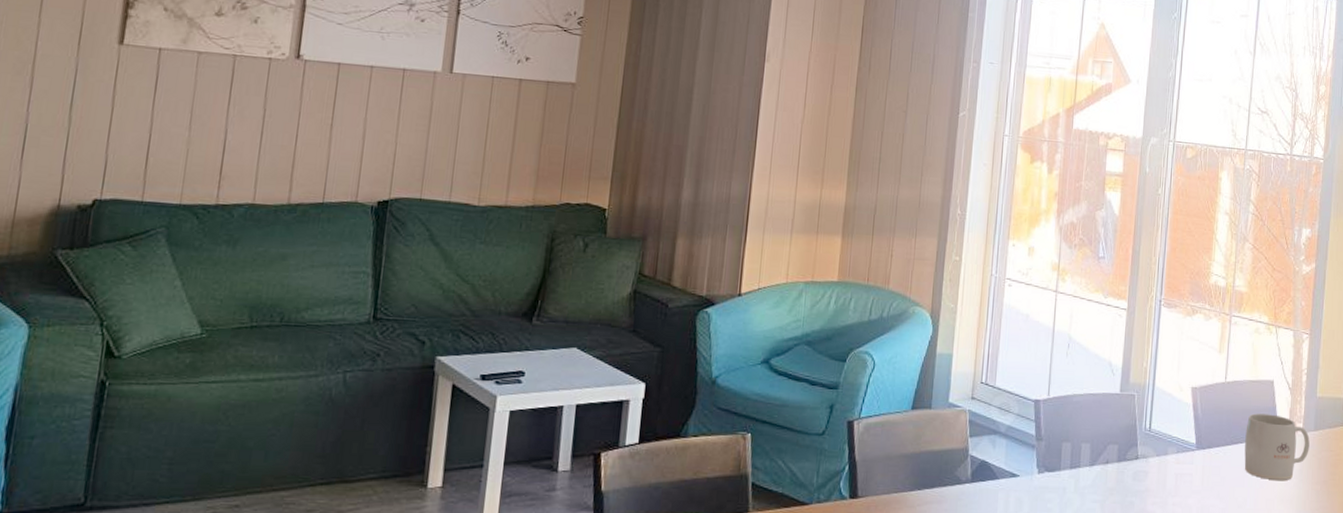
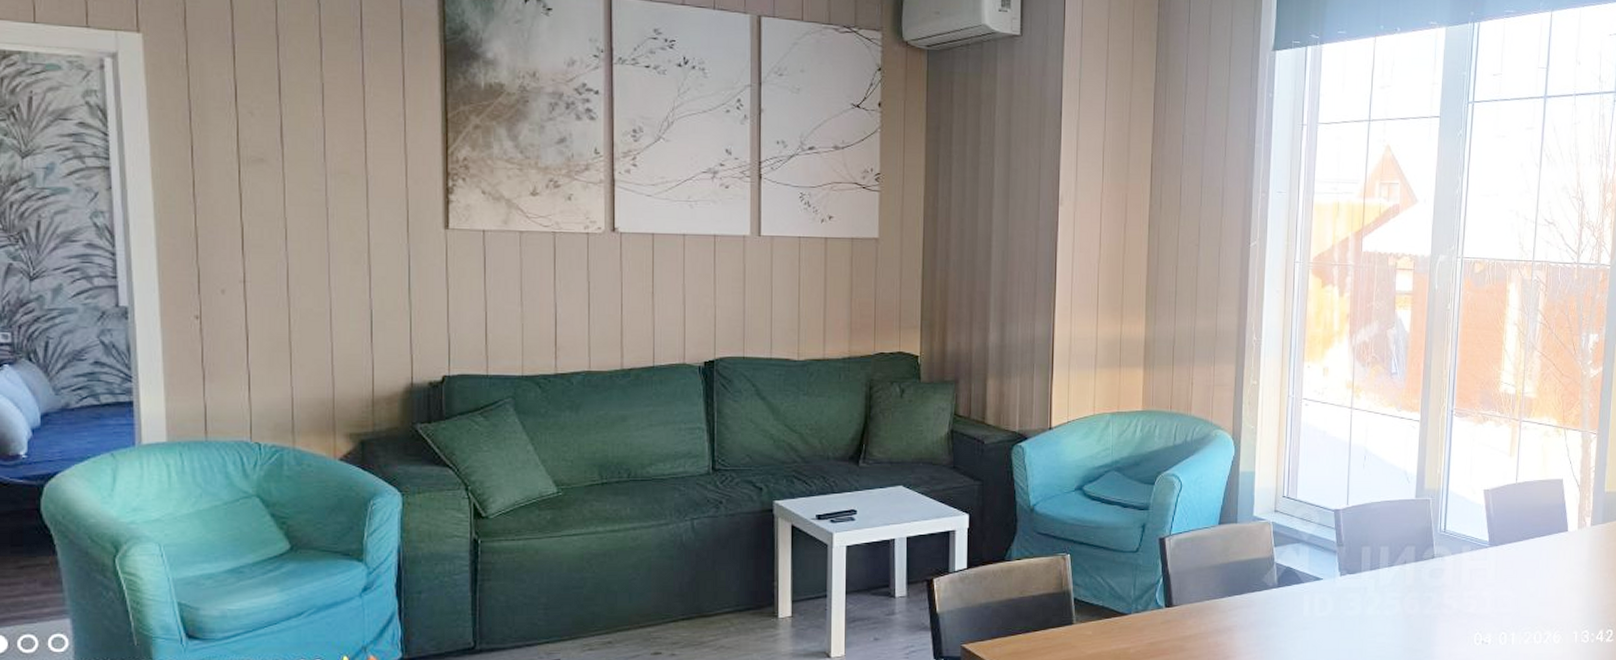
mug: present [1244,413,1310,480] -> none [1535,510,1598,570]

